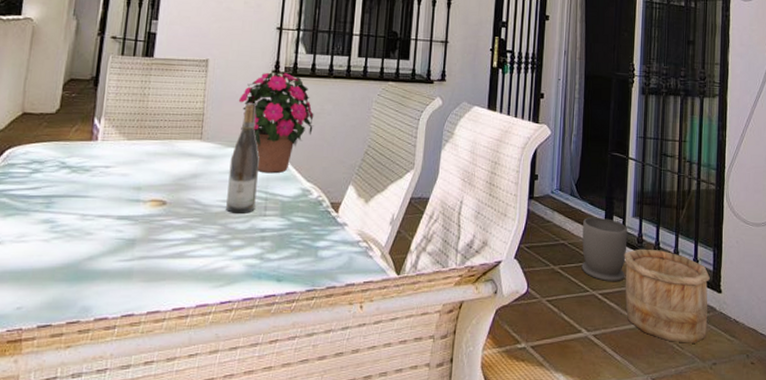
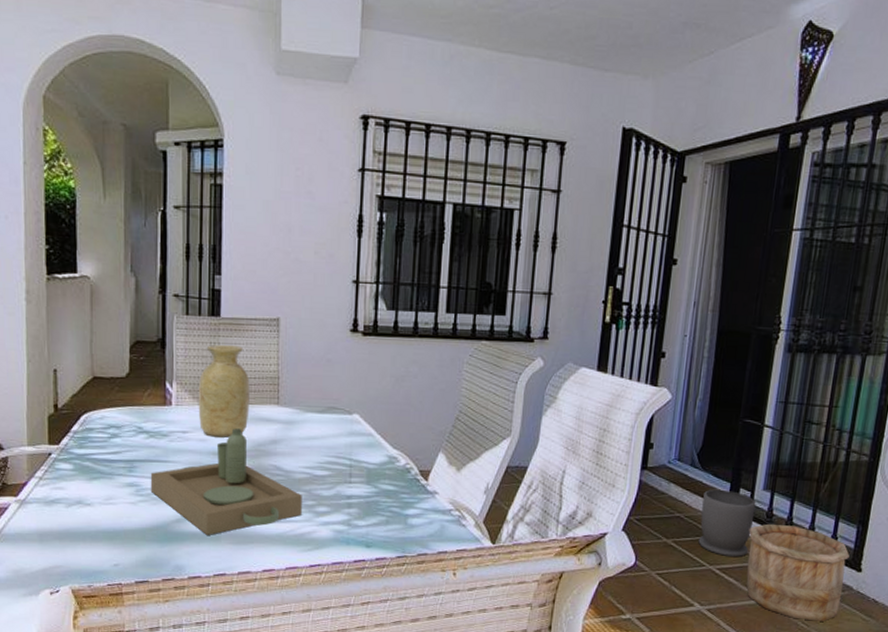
serving tray: none [66,163,218,273] -> present [150,428,302,535]
vase: none [123,82,176,172] -> present [198,344,250,438]
wine bottle: present [226,103,260,214] -> none [309,365,341,480]
potted flower: present [238,70,314,174] -> none [315,329,399,440]

